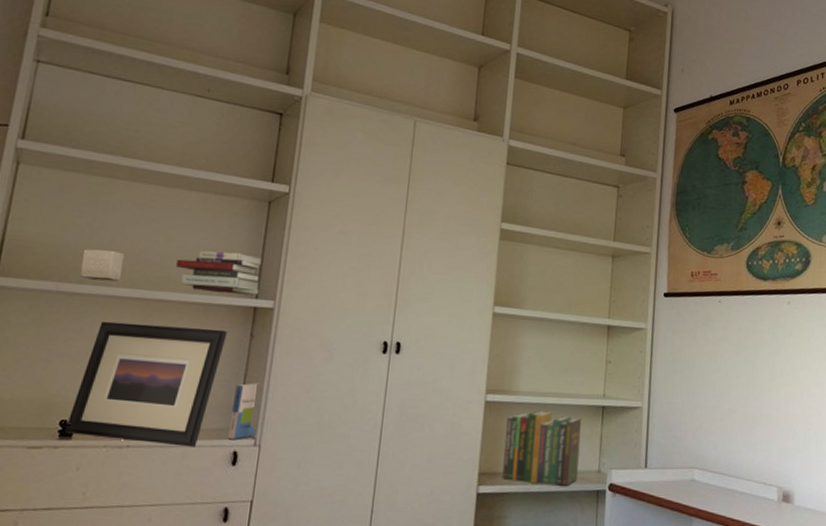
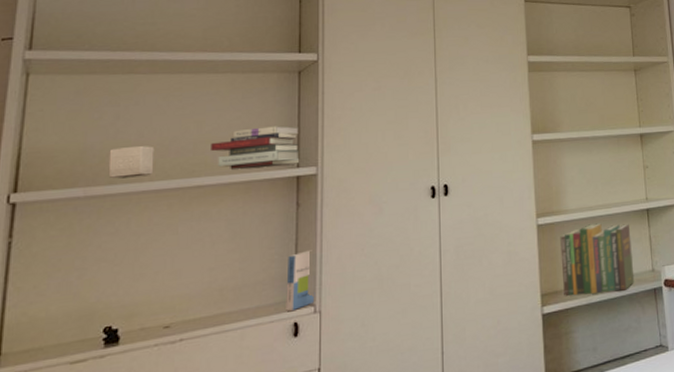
picture frame: present [64,321,227,447] -> none [109,204,272,340]

